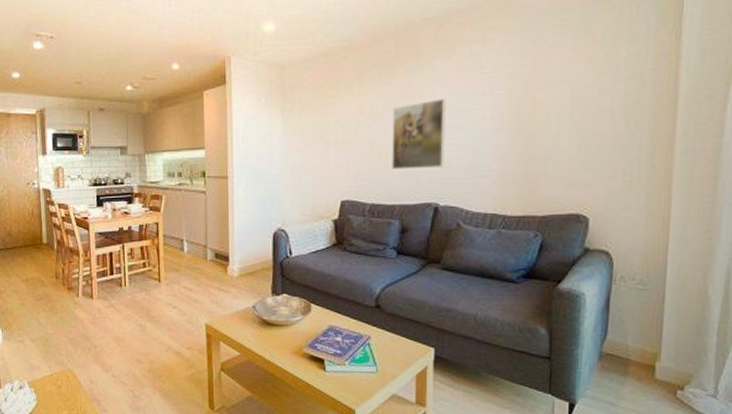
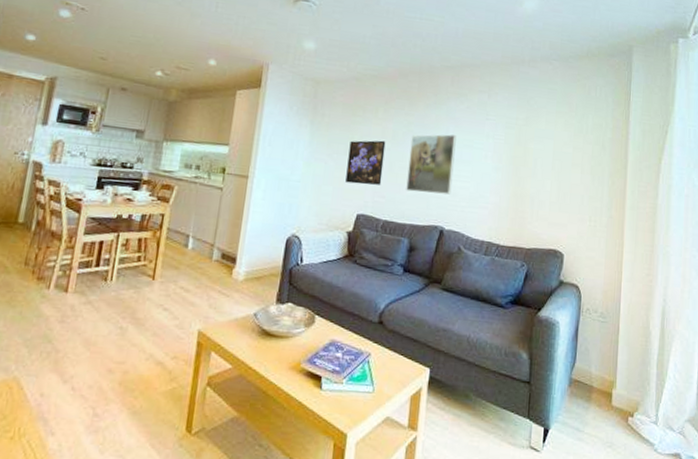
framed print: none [325,118,364,170] -> present [345,140,386,185]

